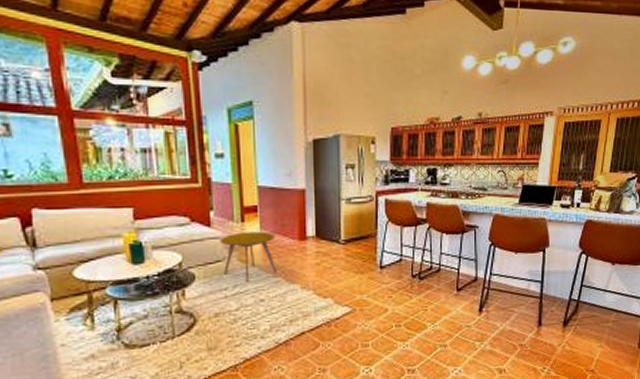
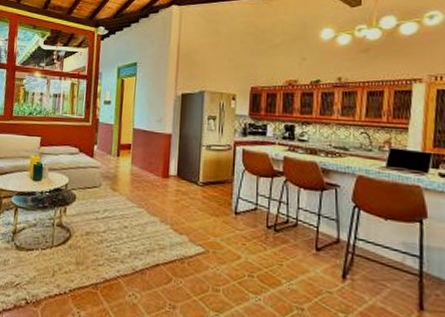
side table: present [220,231,276,282] -> none [98,165,143,208]

